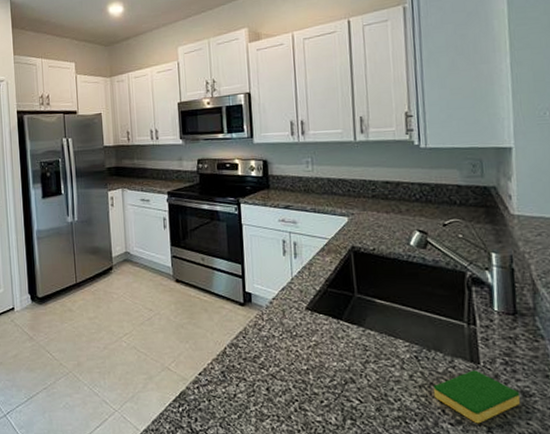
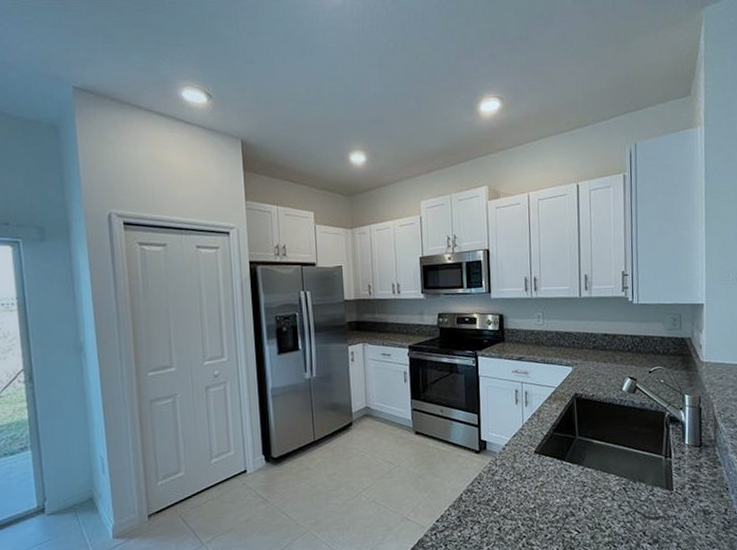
dish sponge: present [433,370,521,424] -> none [637,496,702,541]

